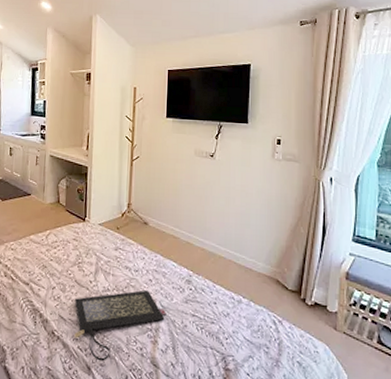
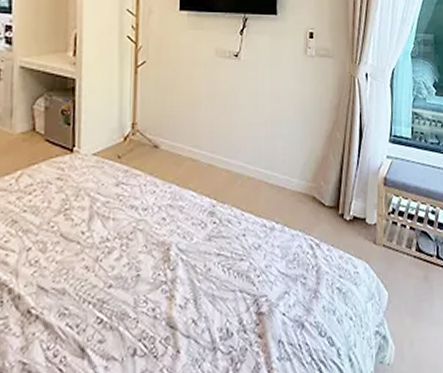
clutch bag: present [74,290,167,362] -> none [59,232,185,337]

